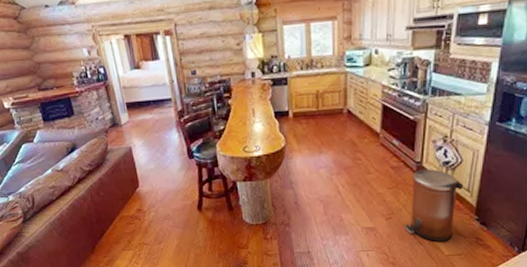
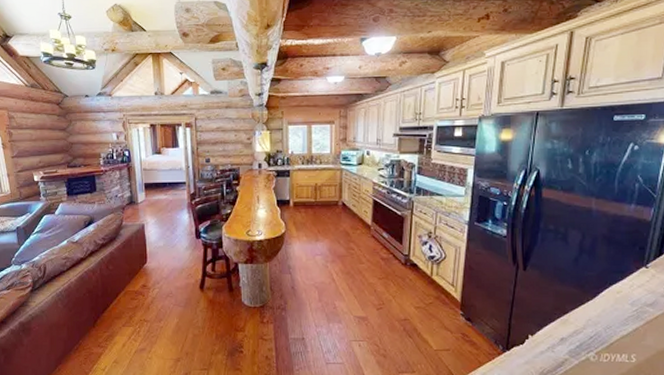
pedal bin: present [403,169,463,243] -> none [393,262,447,336]

